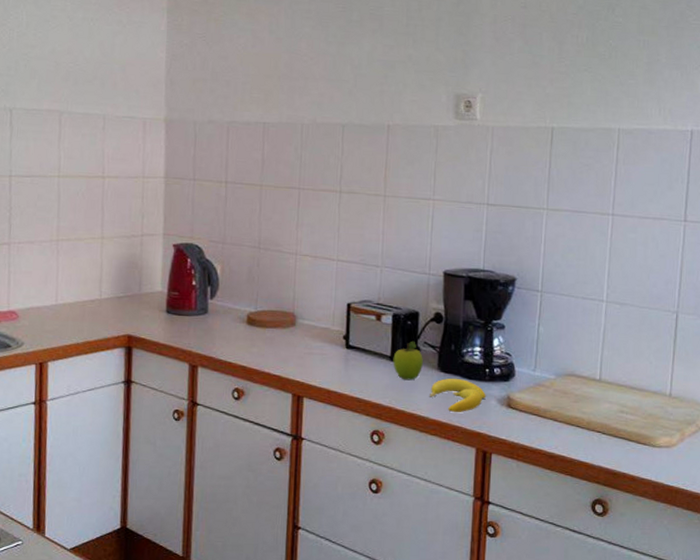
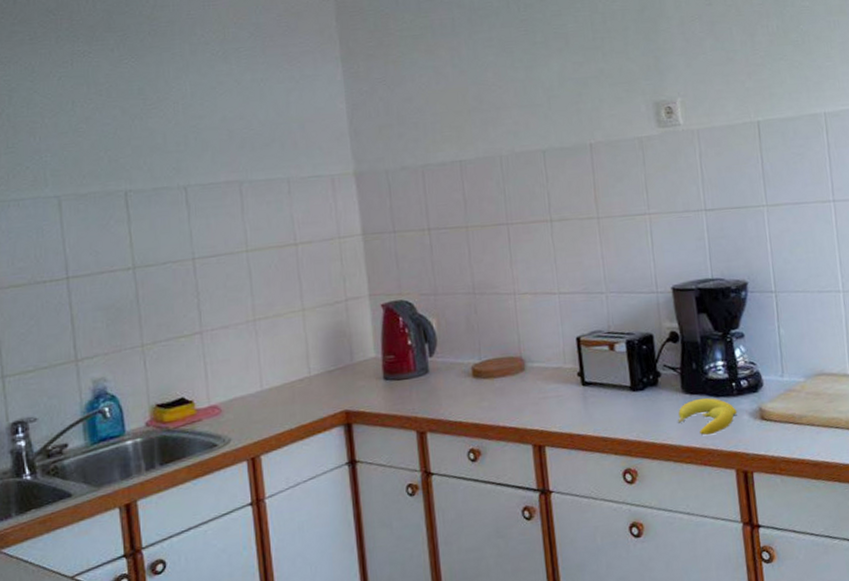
fruit: present [393,340,423,381] -> none [633,365,666,410]

